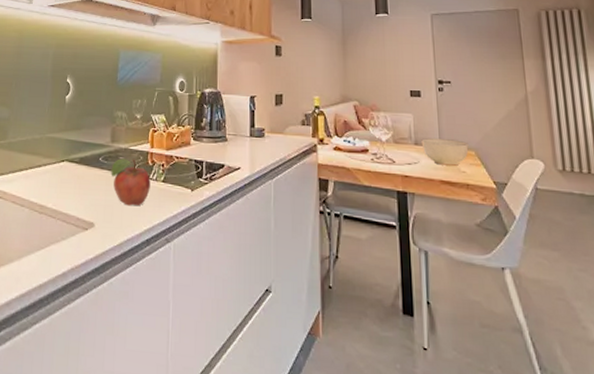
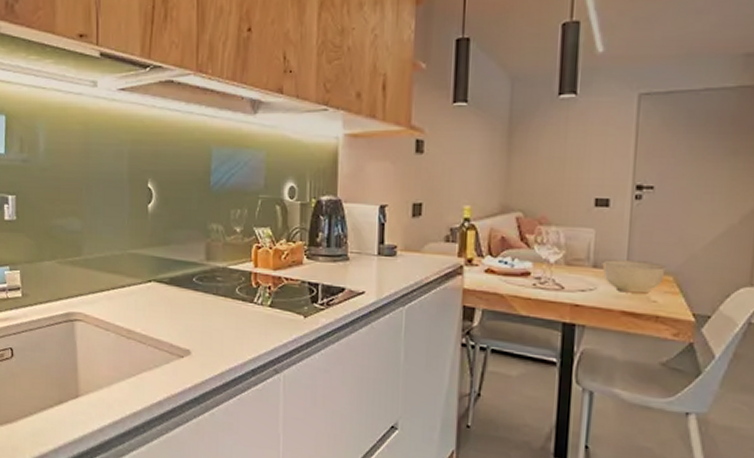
fruit: present [111,158,151,206] -> none [207,279,255,333]

